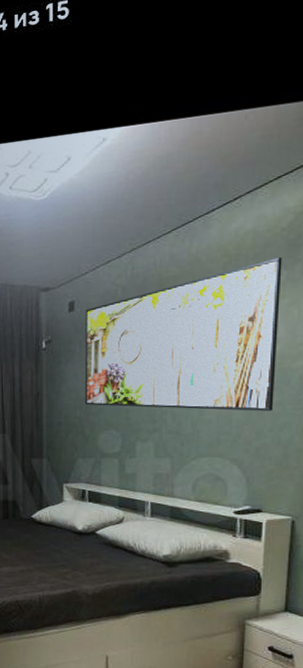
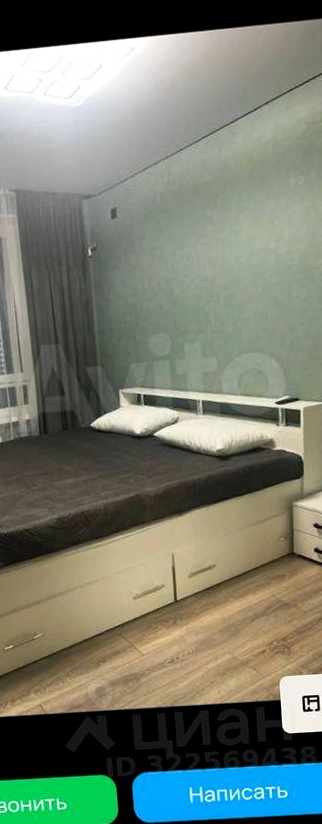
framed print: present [84,256,282,411] -> none [127,163,302,311]

